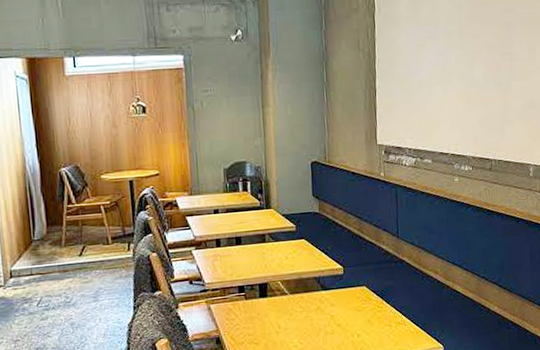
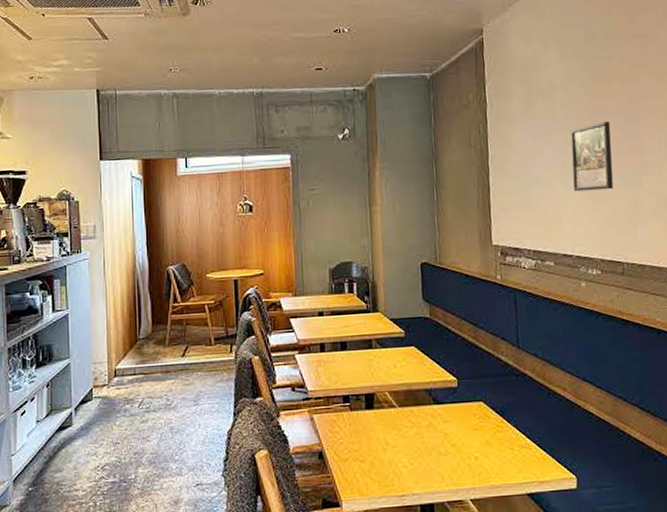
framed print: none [451,27,487,95] -> present [570,121,614,192]

